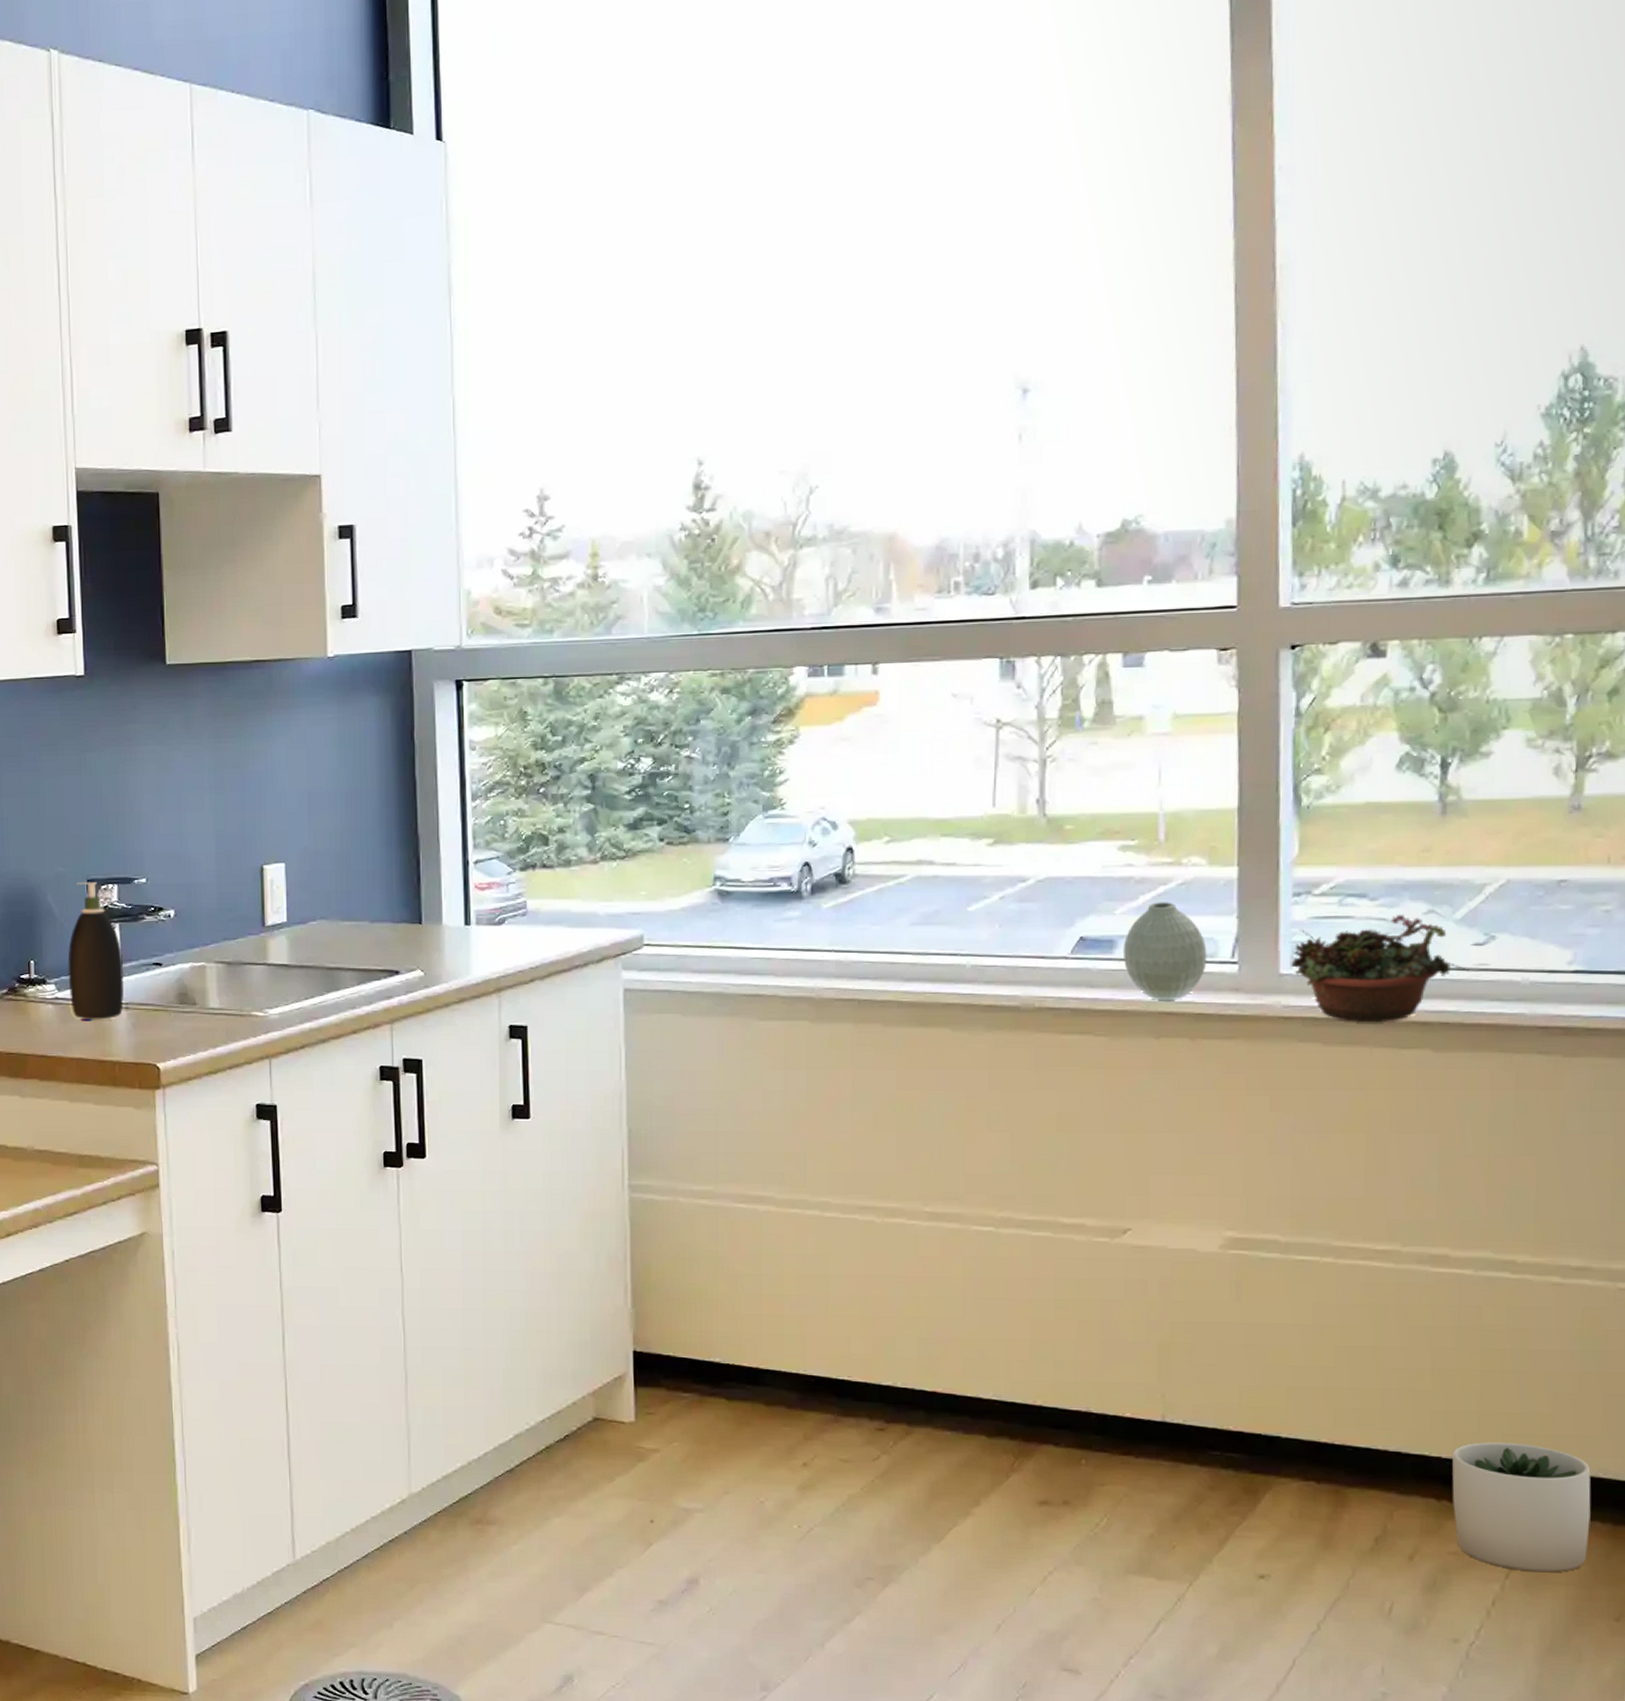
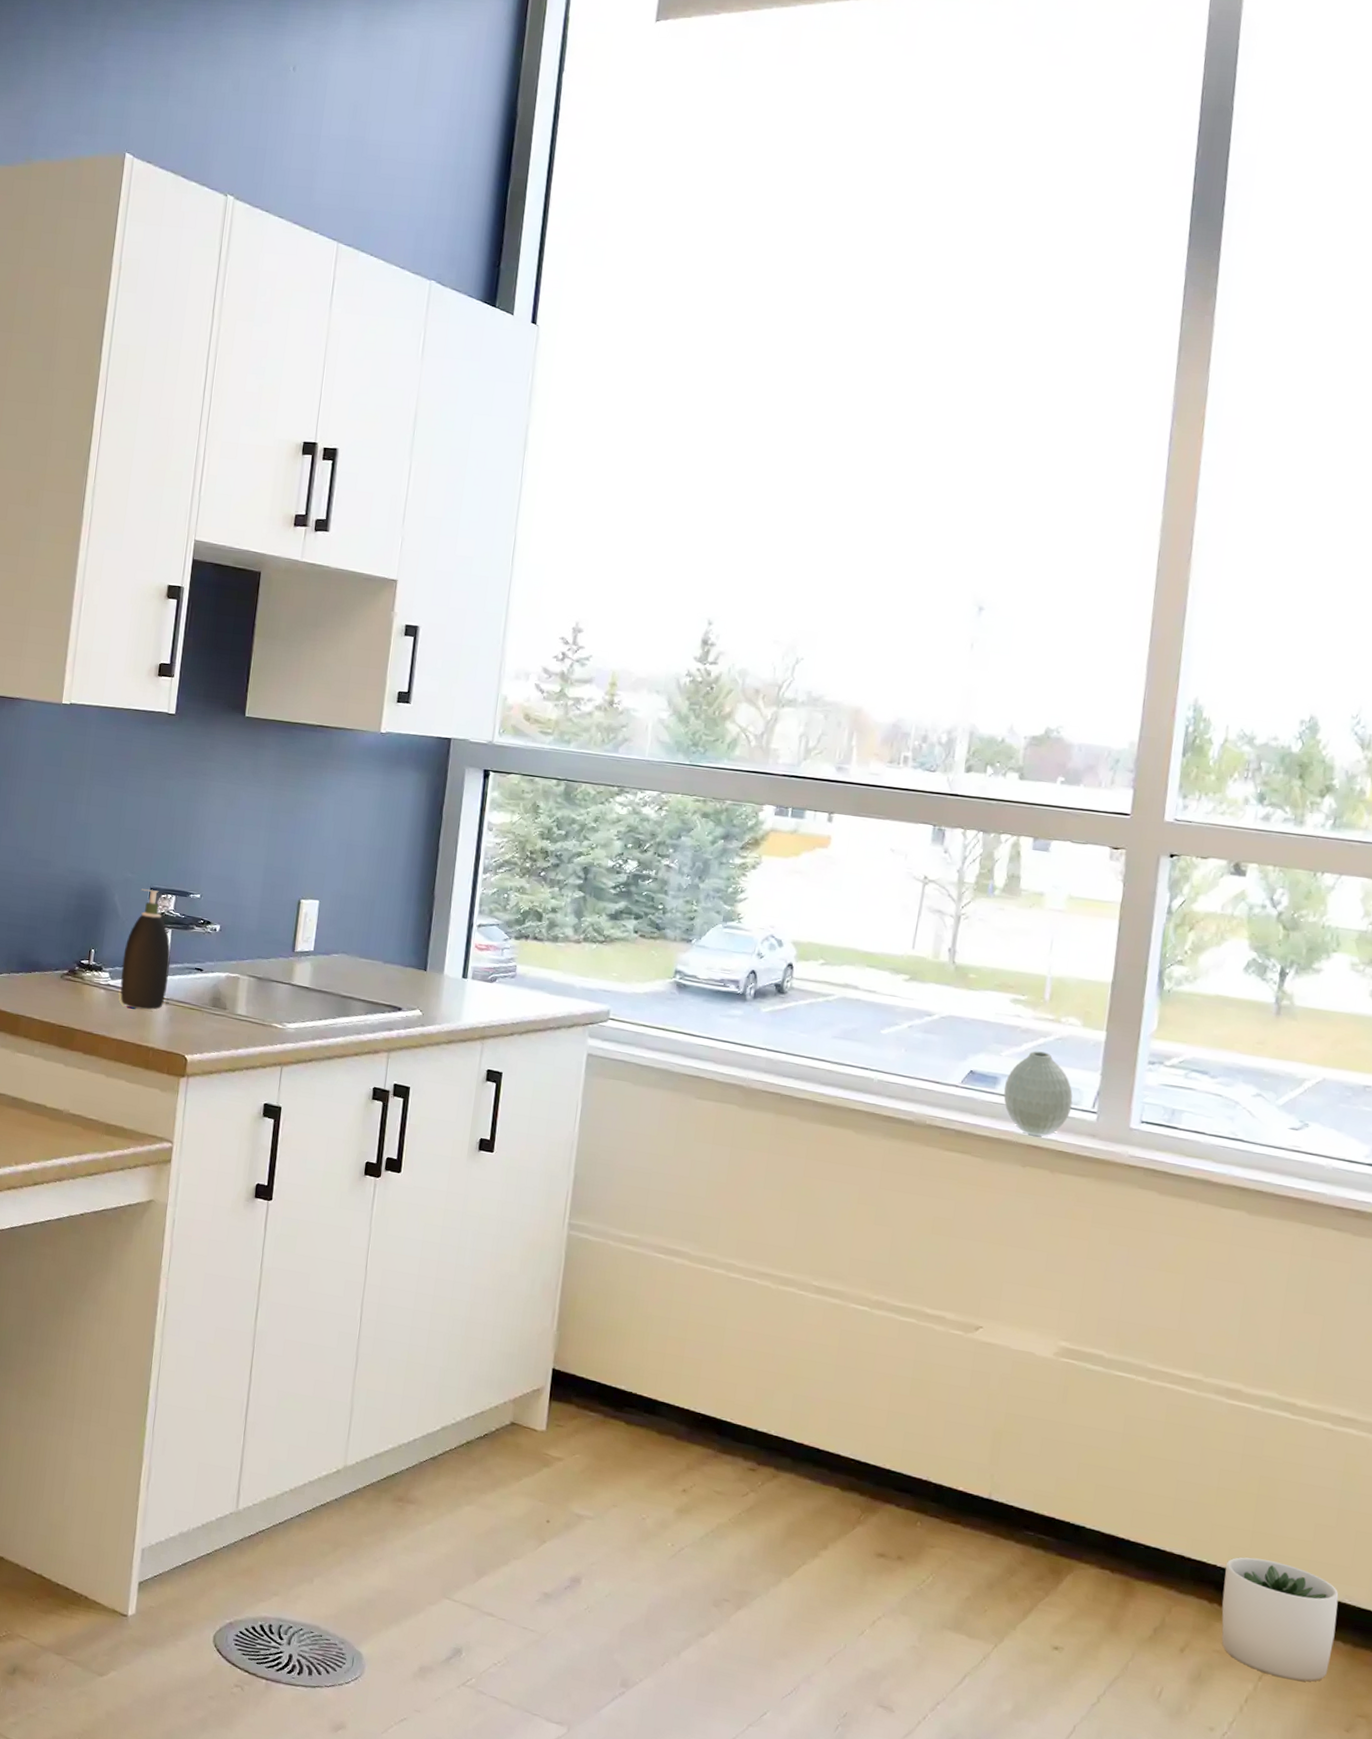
succulent planter: present [1291,915,1469,1022] -> none [1140,1092,1285,1183]

